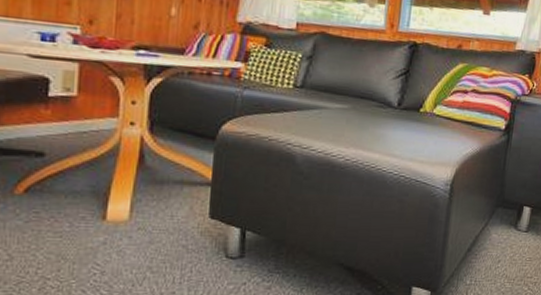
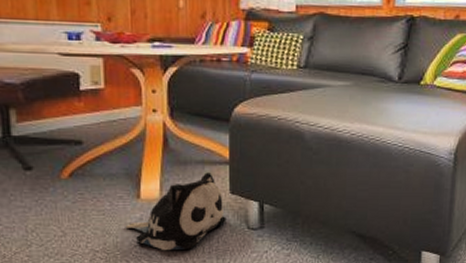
plush toy: none [84,194,203,281] -> present [125,172,226,251]

